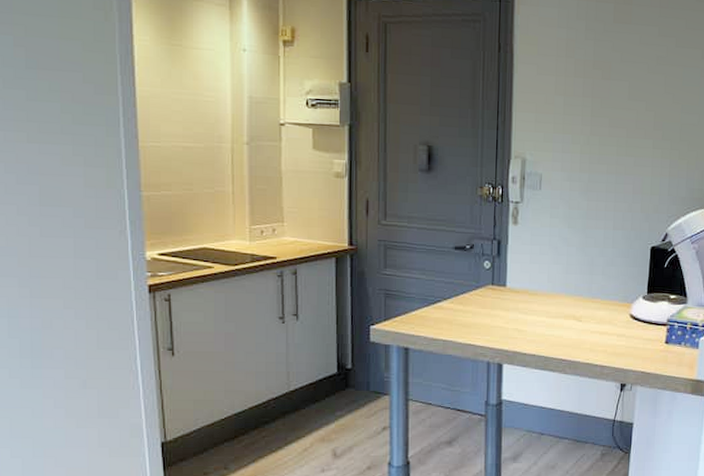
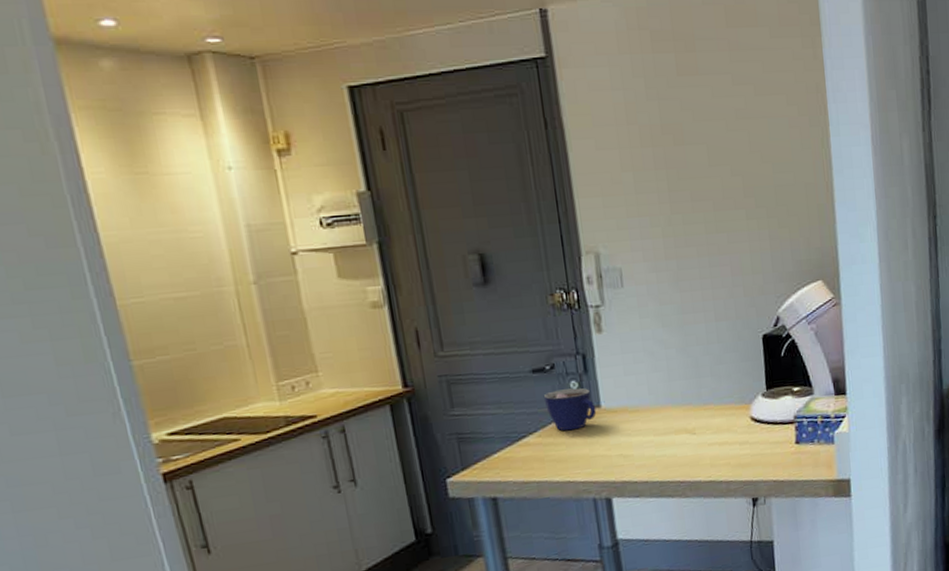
cup: none [460,267,502,302] -> present [543,388,597,431]

